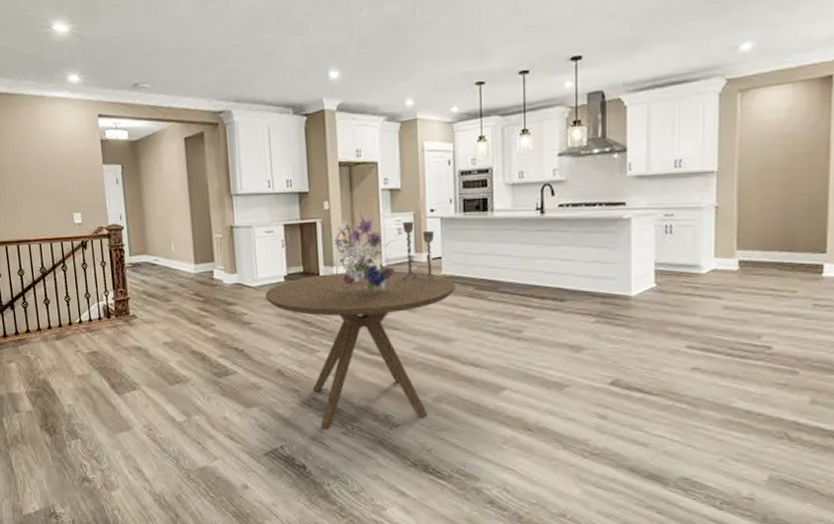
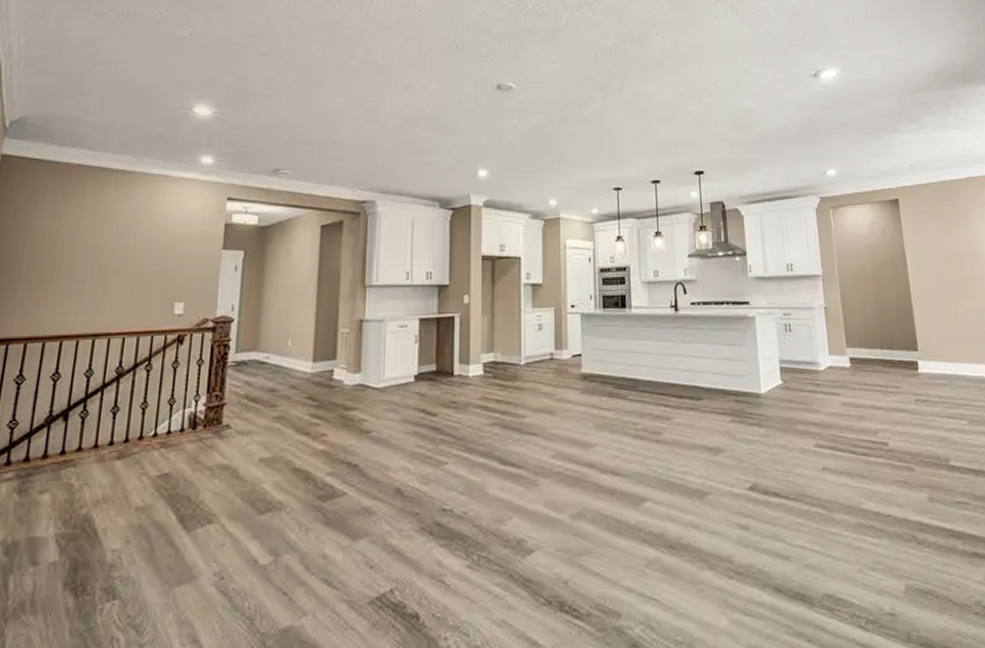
dining table: present [264,270,456,431] -> none [390,368,596,565]
bouquet: present [327,210,397,291] -> none [465,305,536,391]
candlestick: present [399,221,440,282] -> none [538,316,579,381]

